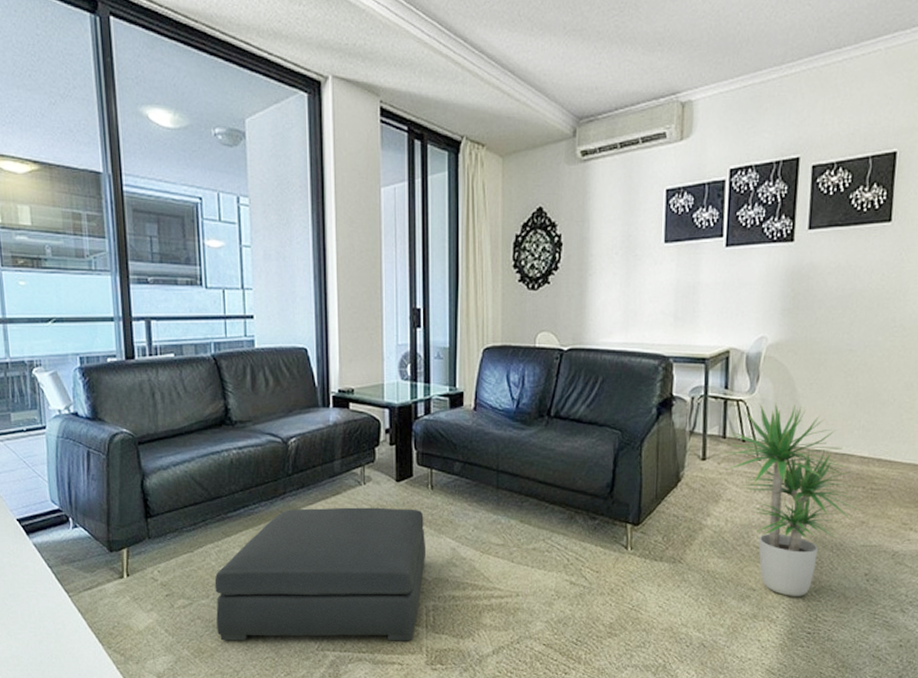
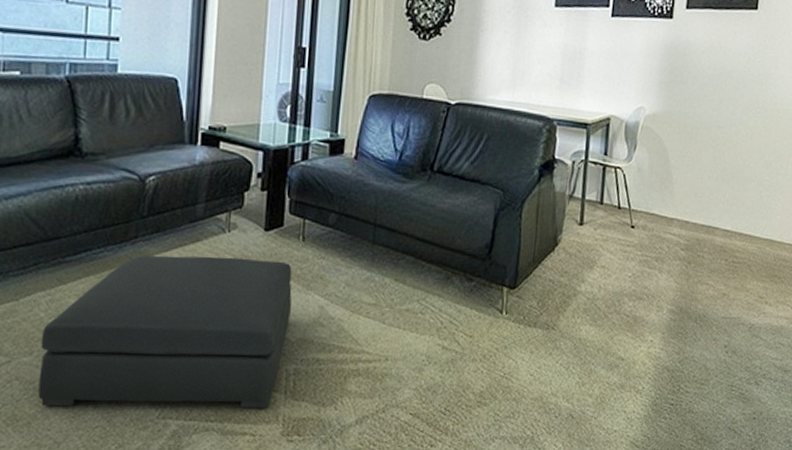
potted plant: present [720,403,863,596] -> none [597,172,725,367]

